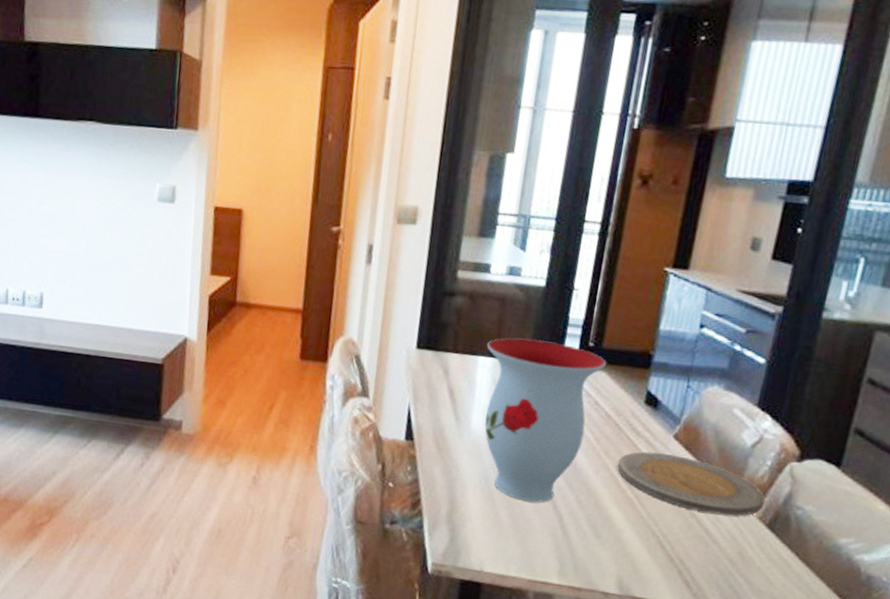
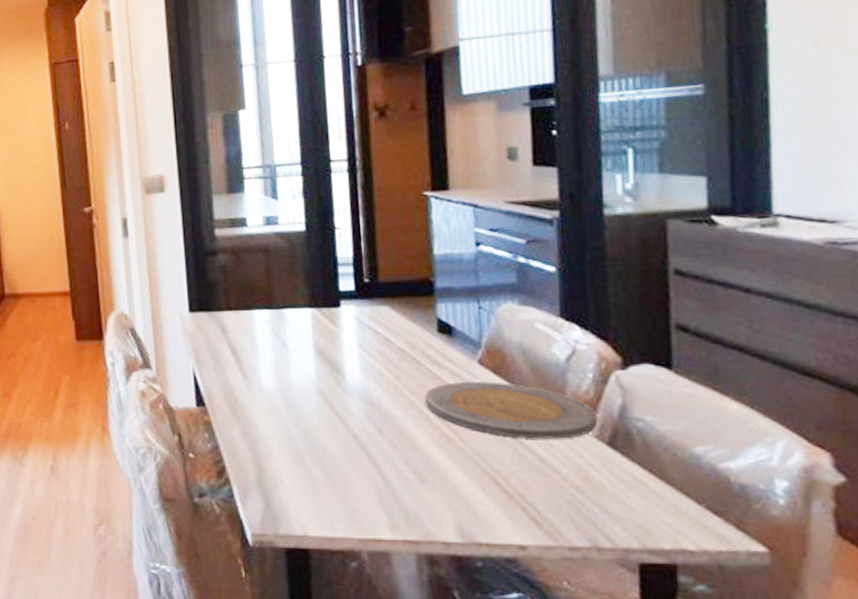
vase: present [485,338,606,502] -> none [260,283,387,454]

